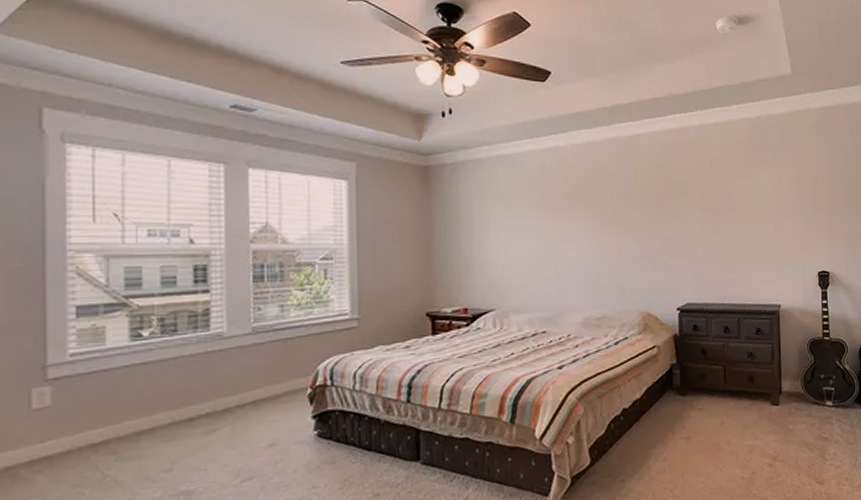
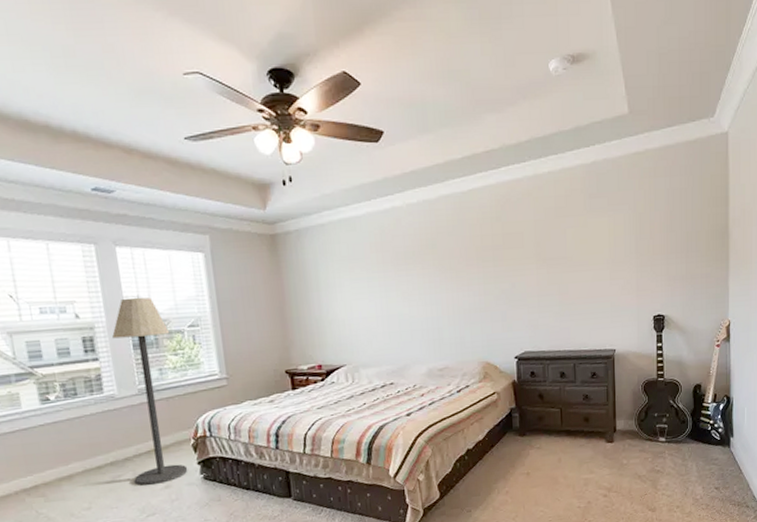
floor lamp: none [230,224,300,444] -> present [112,297,188,486]

